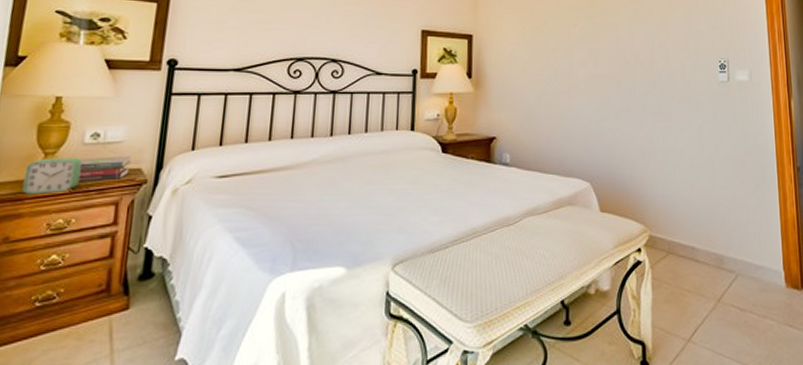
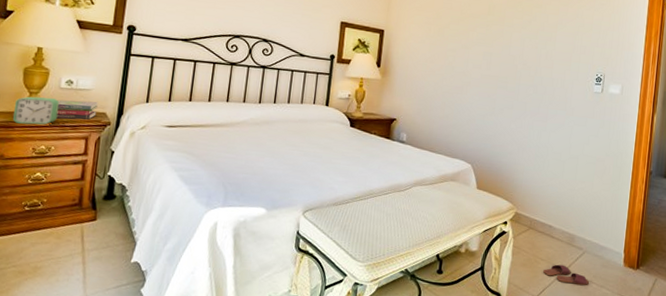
slippers: none [692,295,748,318] -> present [543,264,589,285]

